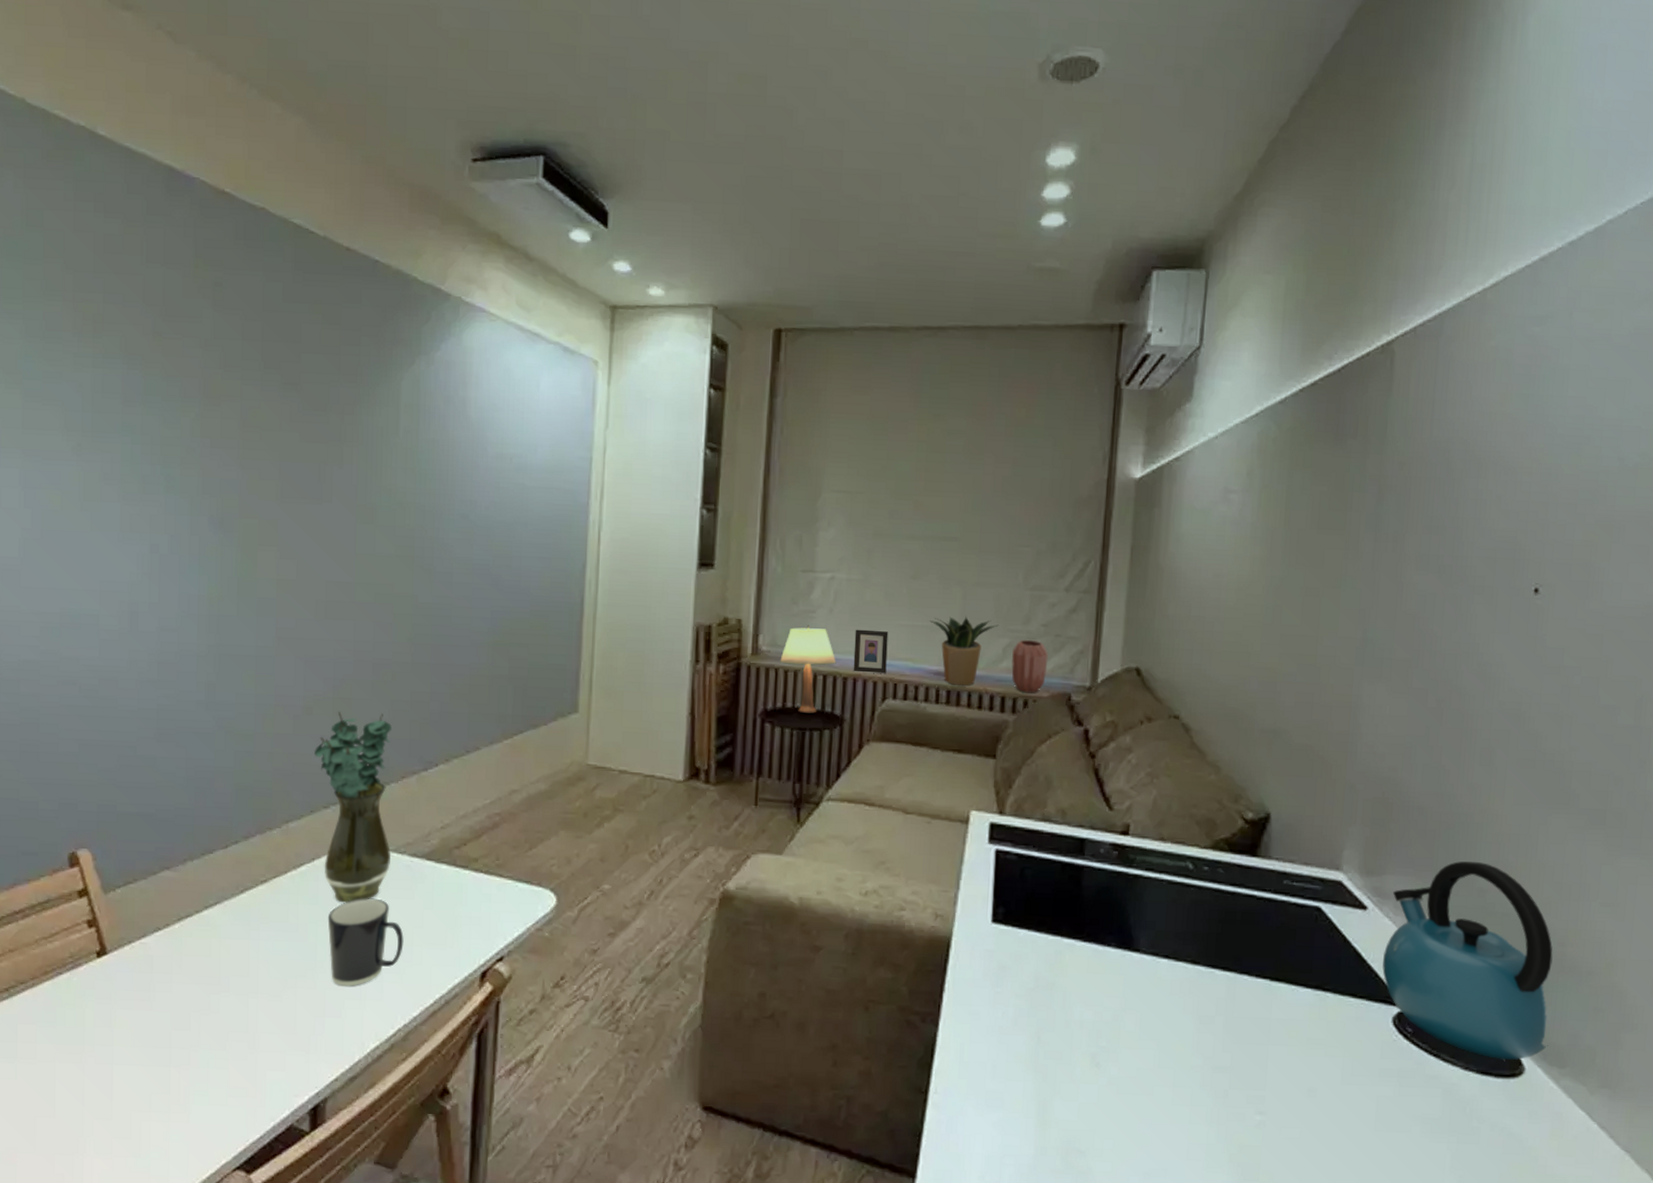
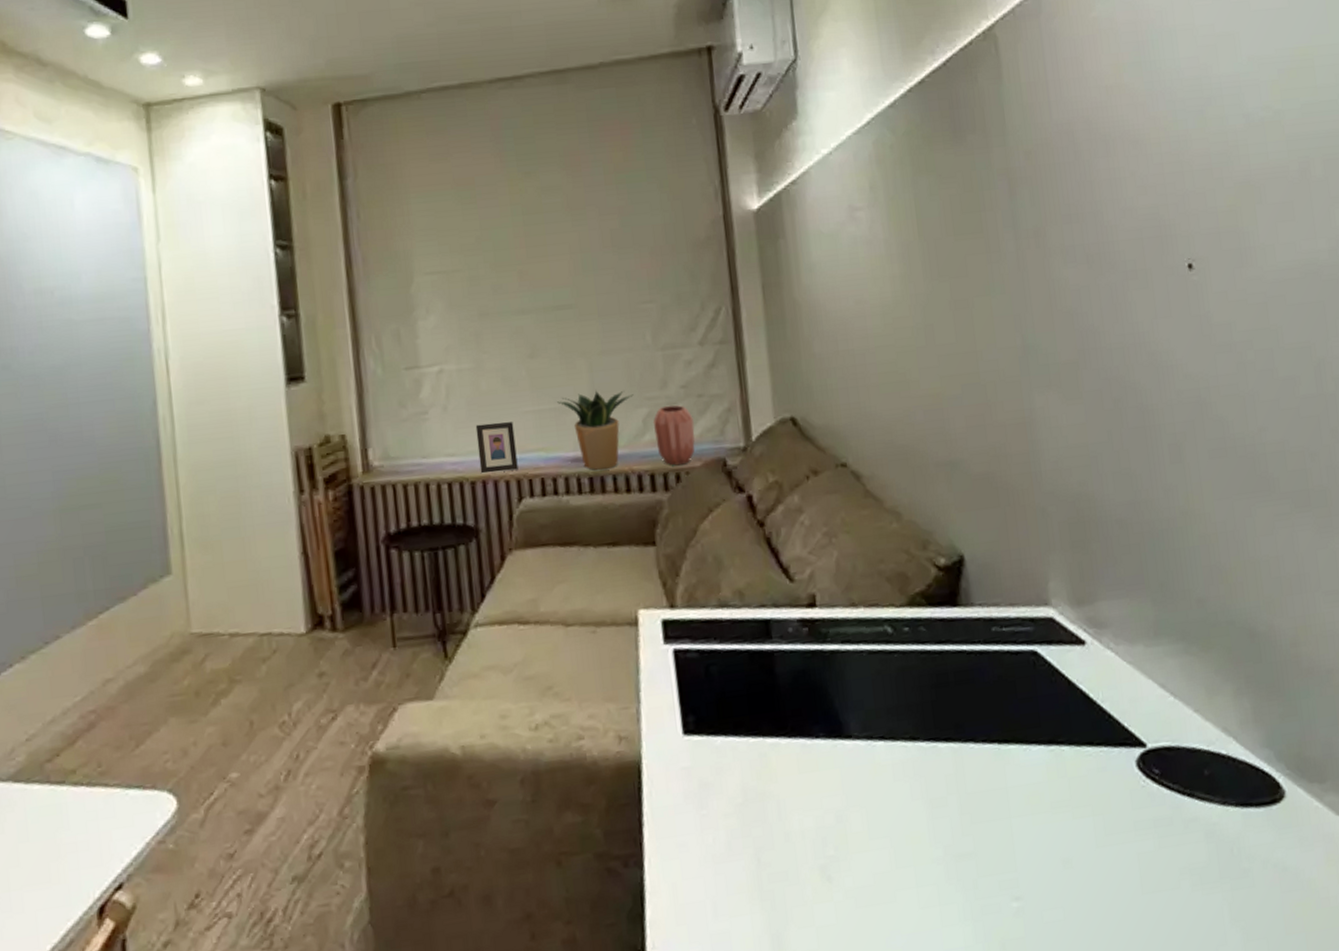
table lamp: present [780,624,836,713] -> none [396,428,461,531]
kettle: present [1381,861,1553,1060] -> none [1109,569,1304,787]

